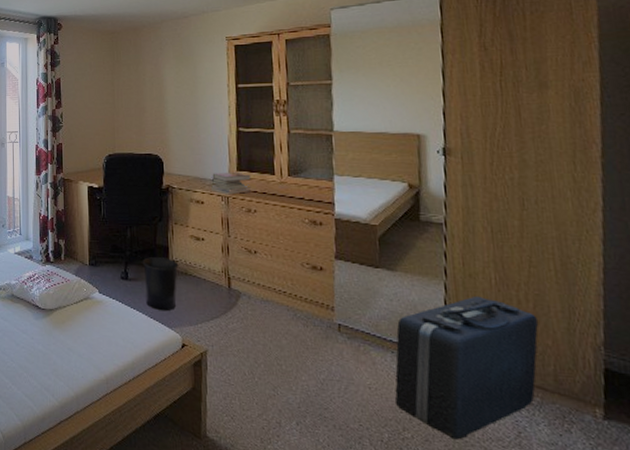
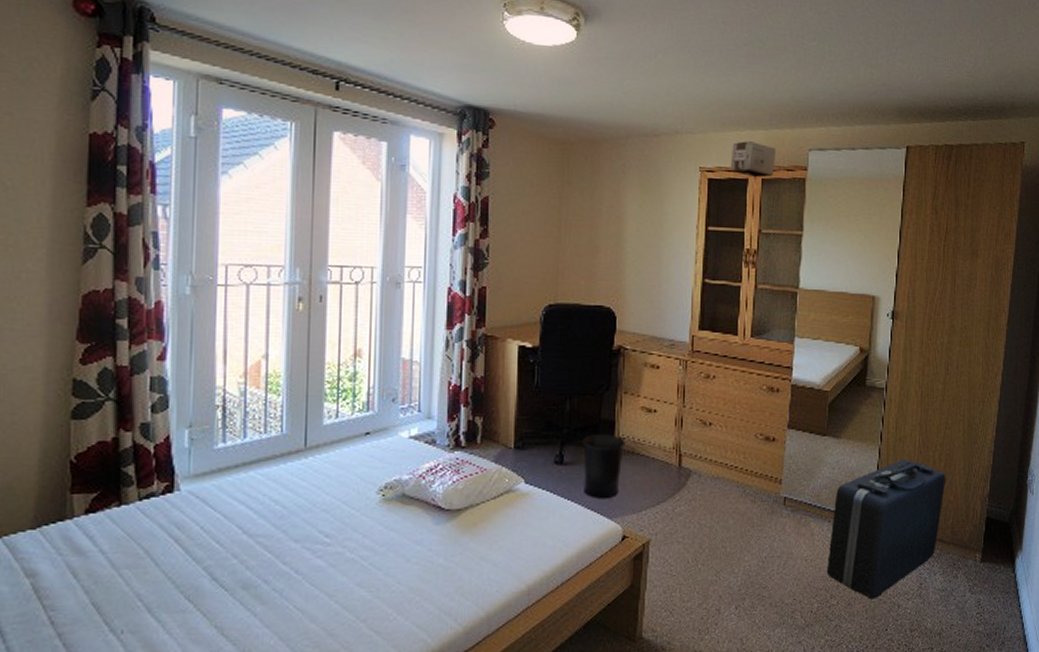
books: present [210,172,252,195] -> none [668,331,713,358]
box: none [254,10,298,40] -> present [730,141,777,178]

